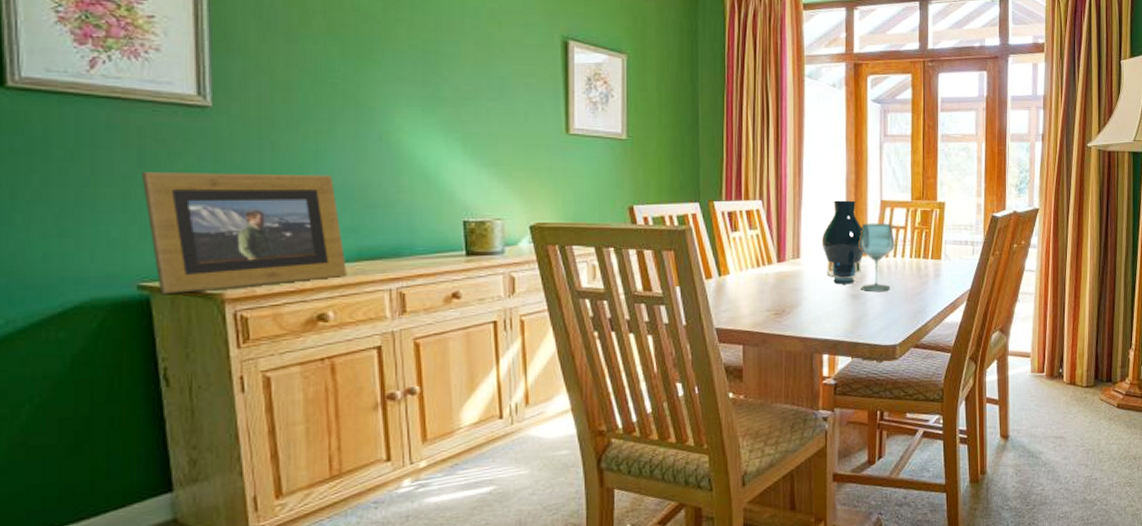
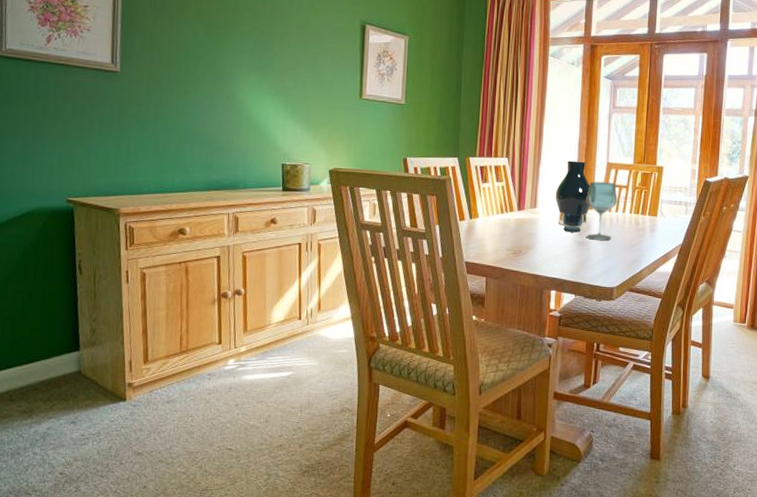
picture frame: present [142,172,347,295] -> none [74,118,200,208]

